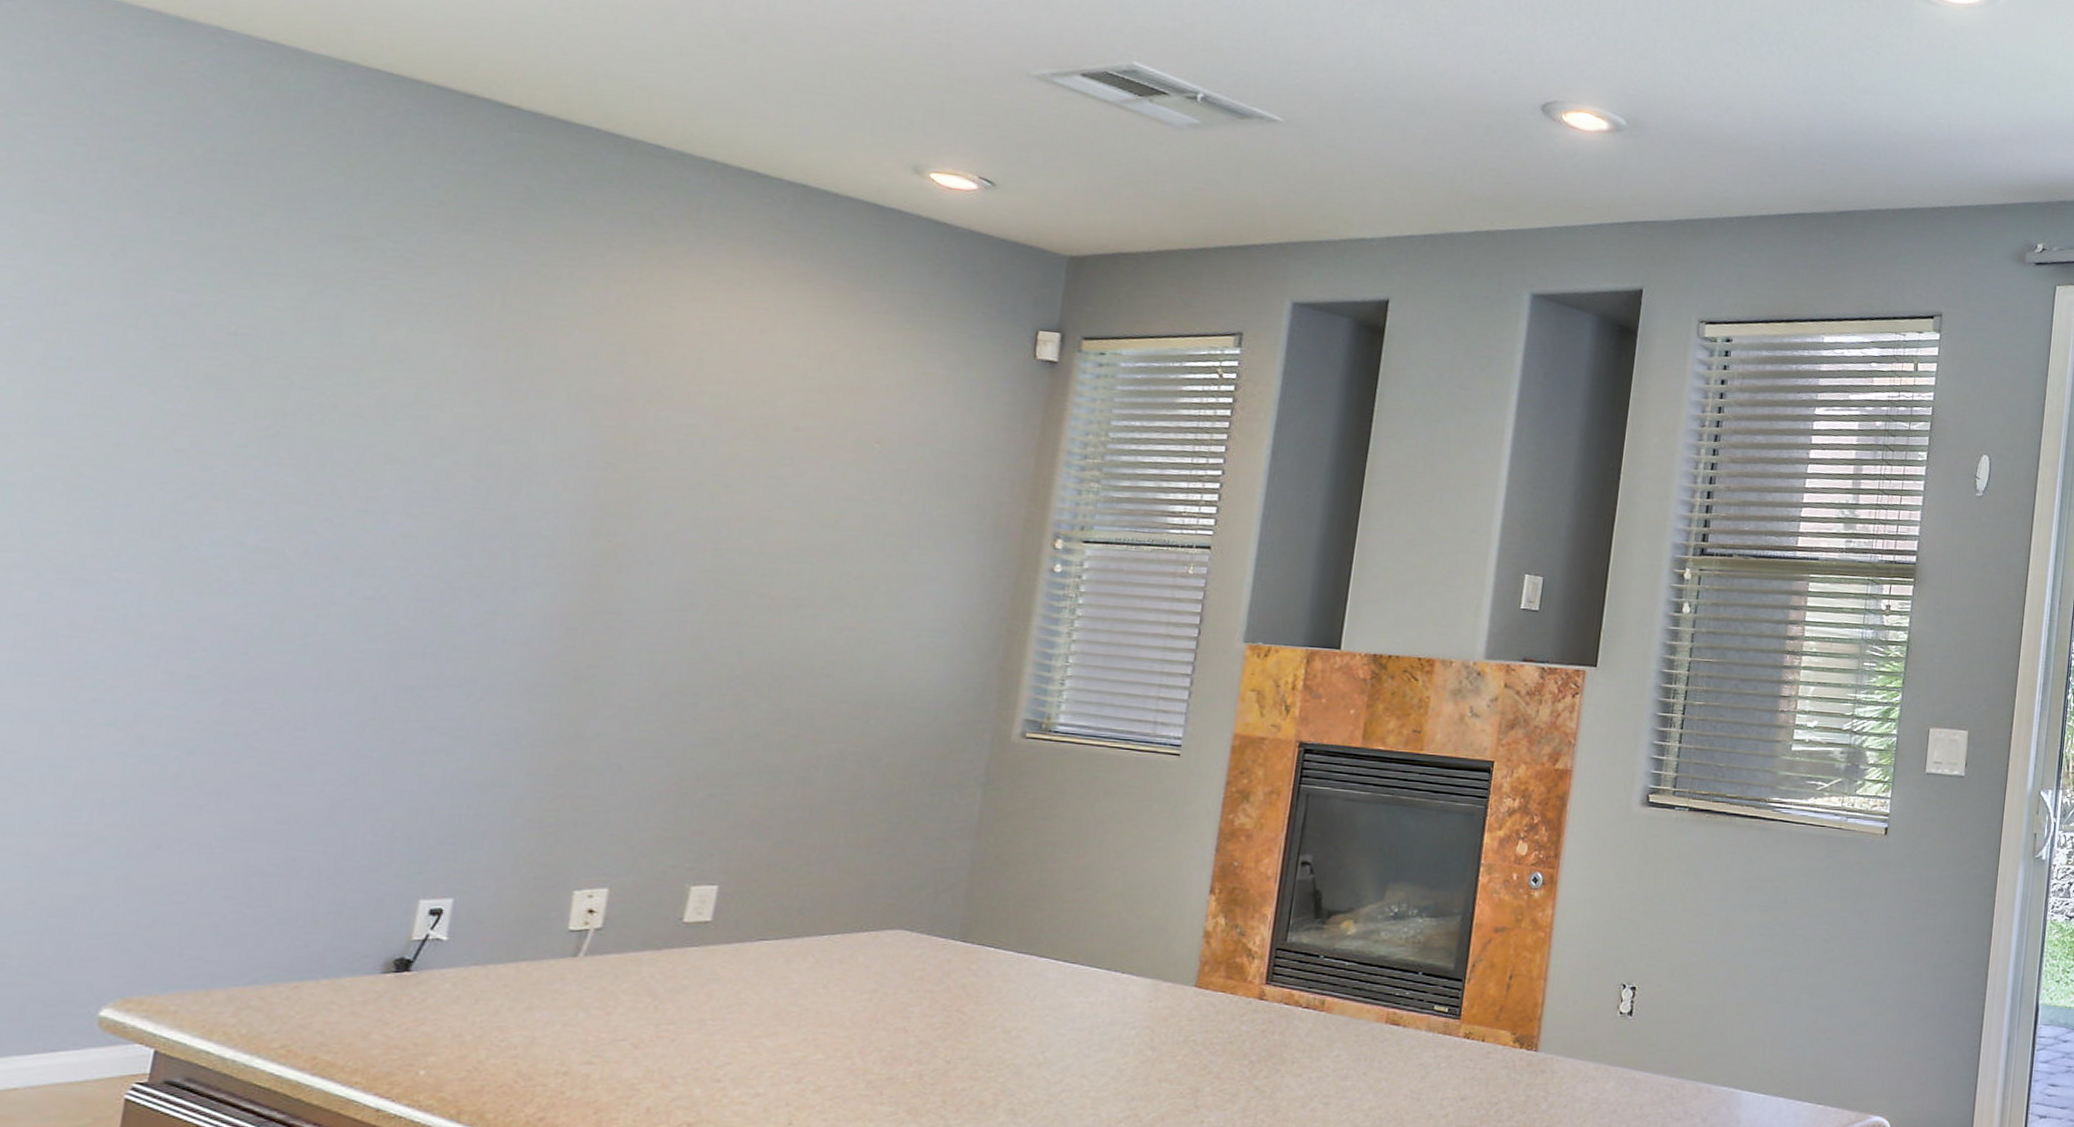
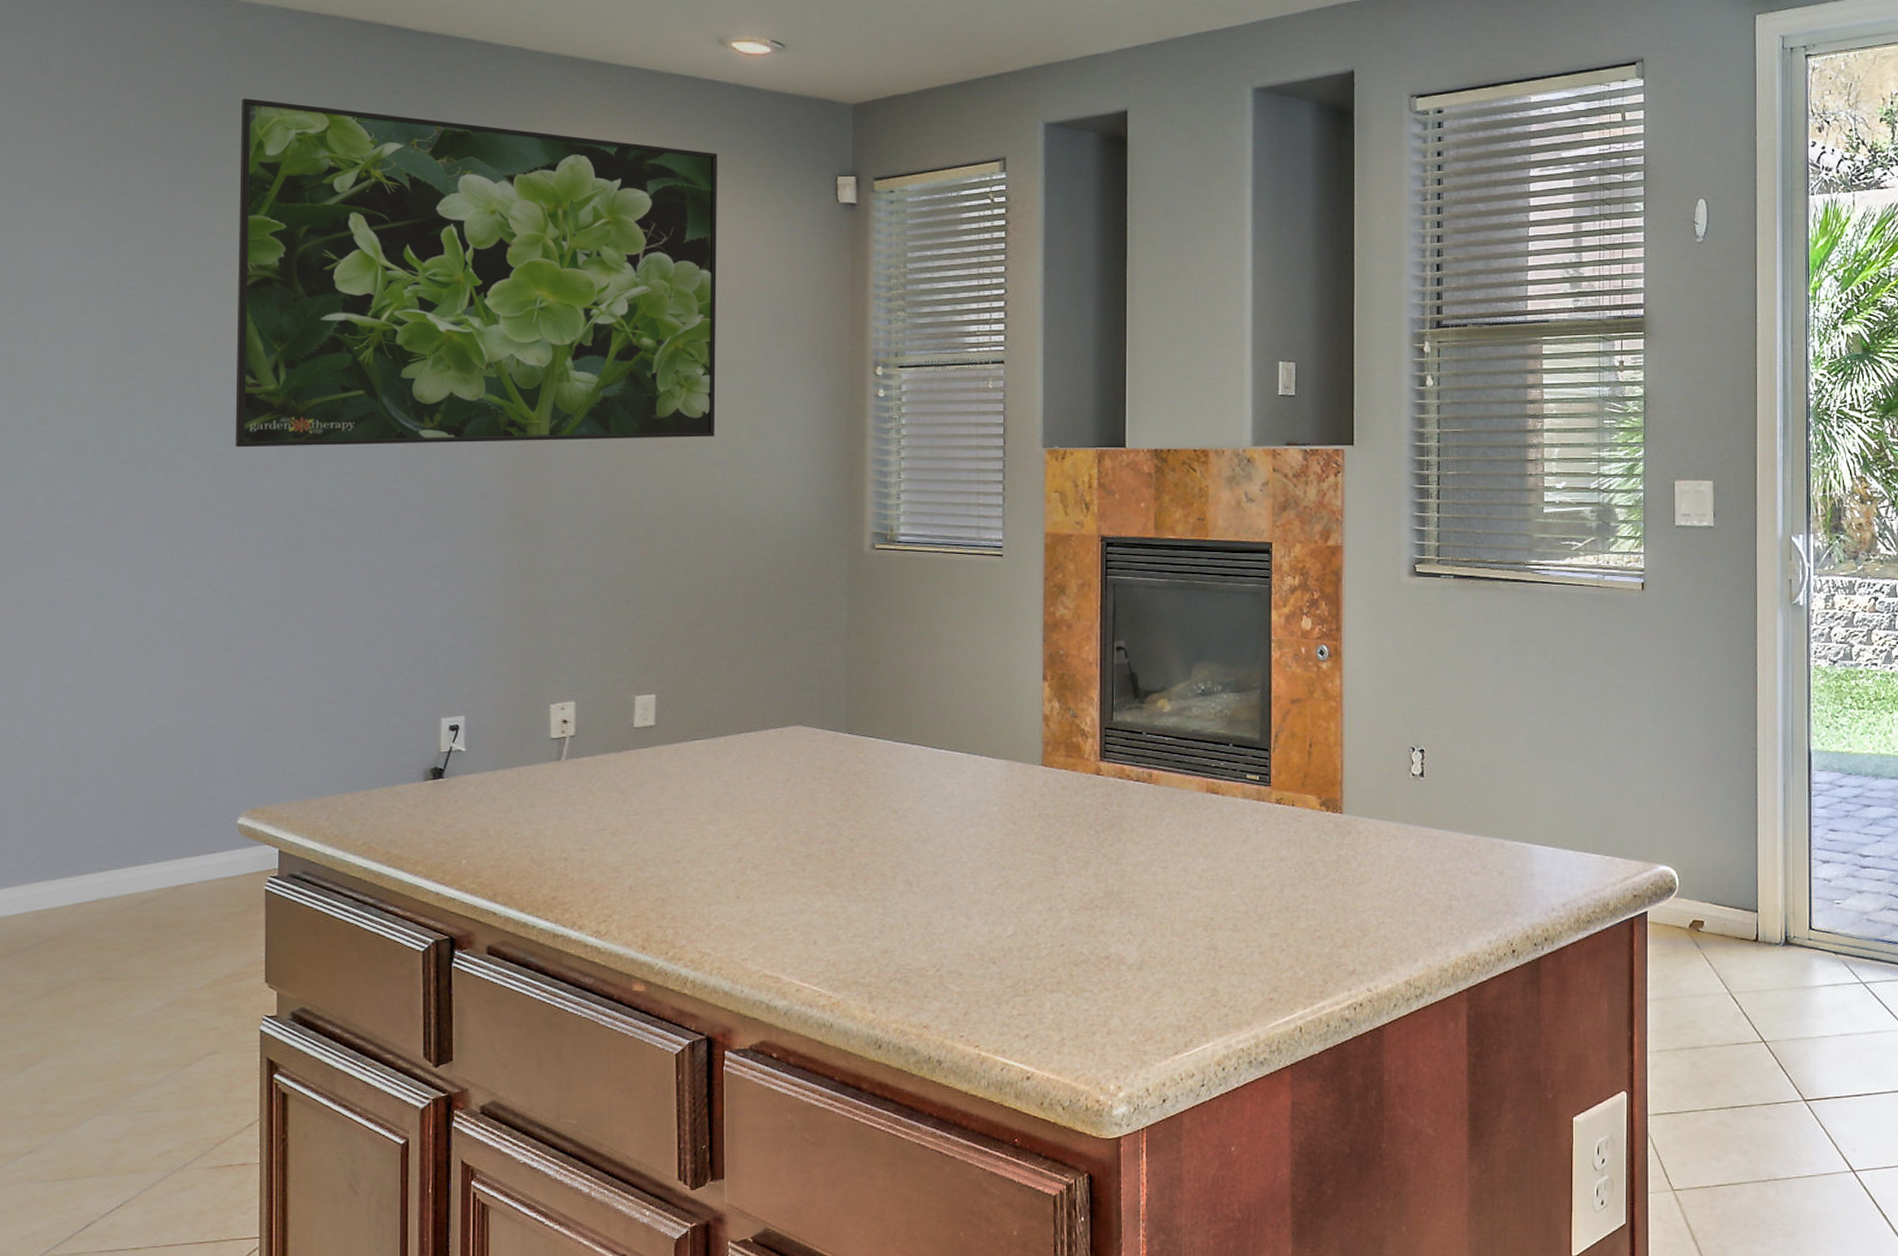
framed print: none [180,156,894,600] -> present [235,98,717,448]

